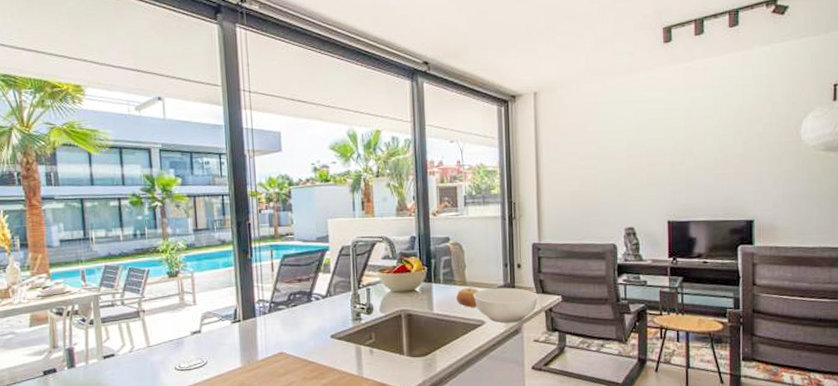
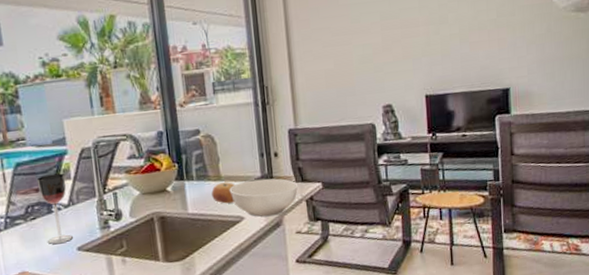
wineglass: none [301,267,327,331] -> present [37,173,73,245]

